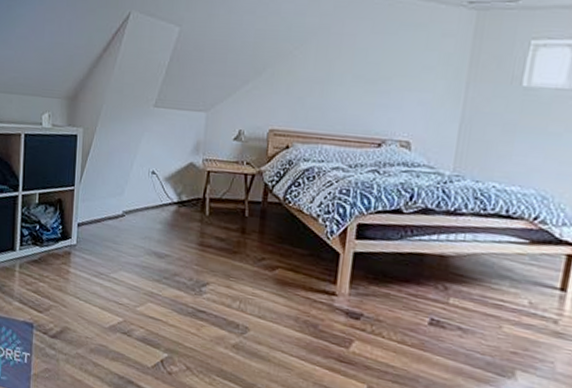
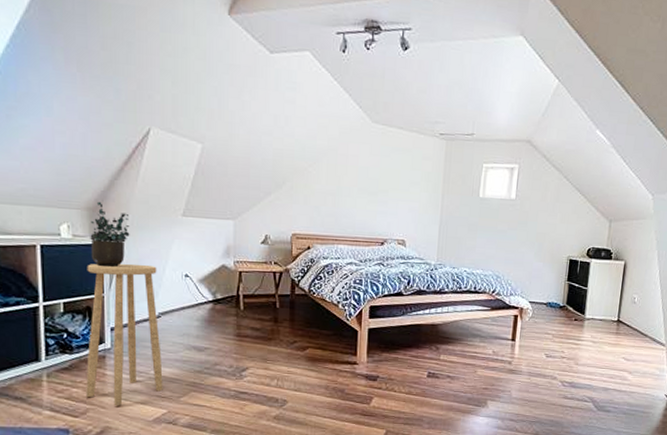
stool: none [51,155,125,307] -> present [86,263,163,406]
potted plant: none [66,90,104,160] -> present [89,201,130,268]

